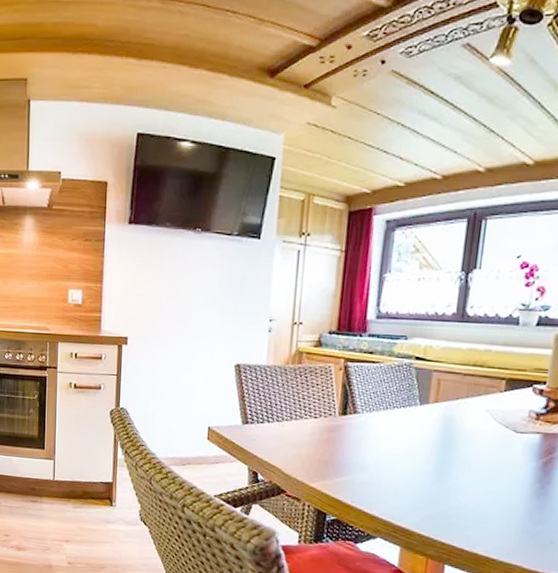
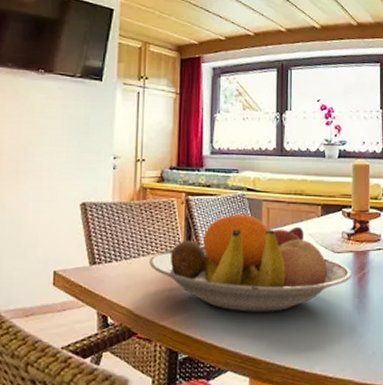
fruit bowl: none [301,384,536,488] -> present [149,214,351,313]

